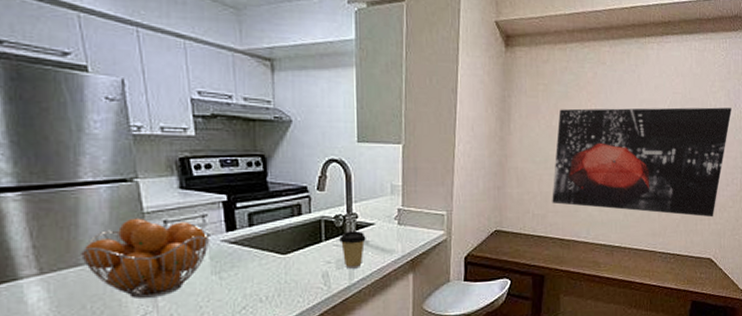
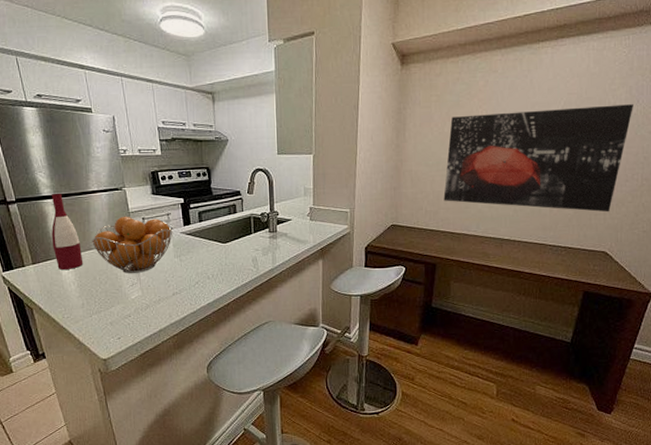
wine bottle: none [12,183,65,296] -> present [51,193,84,270]
coffee cup: present [339,230,366,269] -> none [264,225,285,255]

